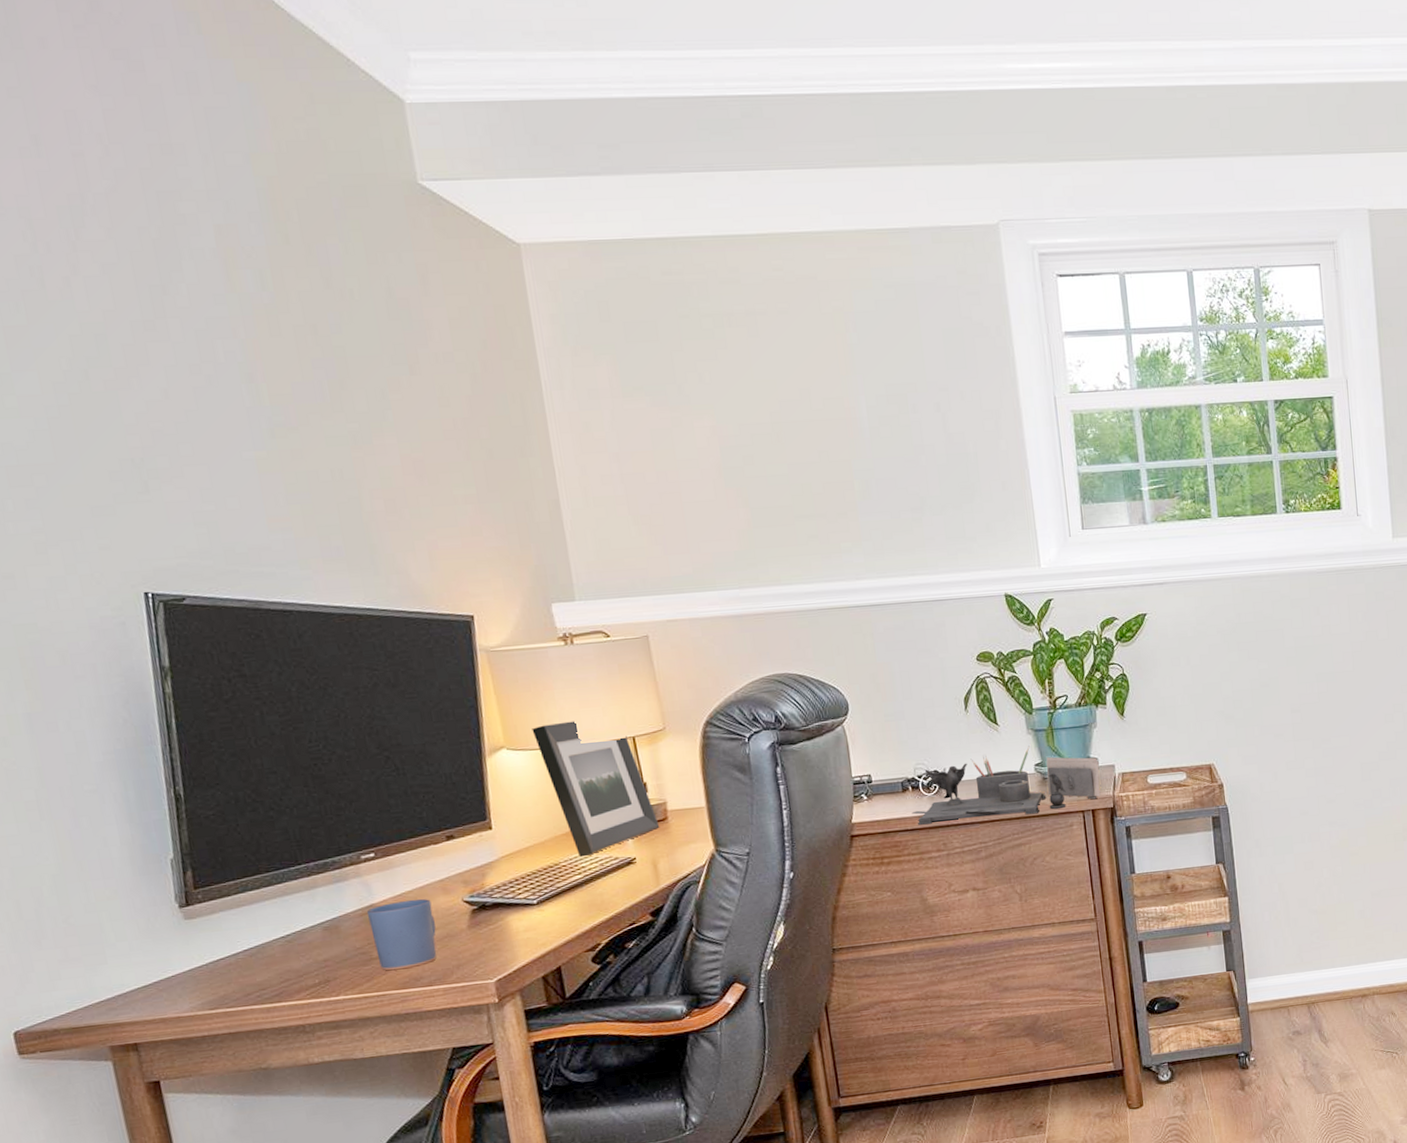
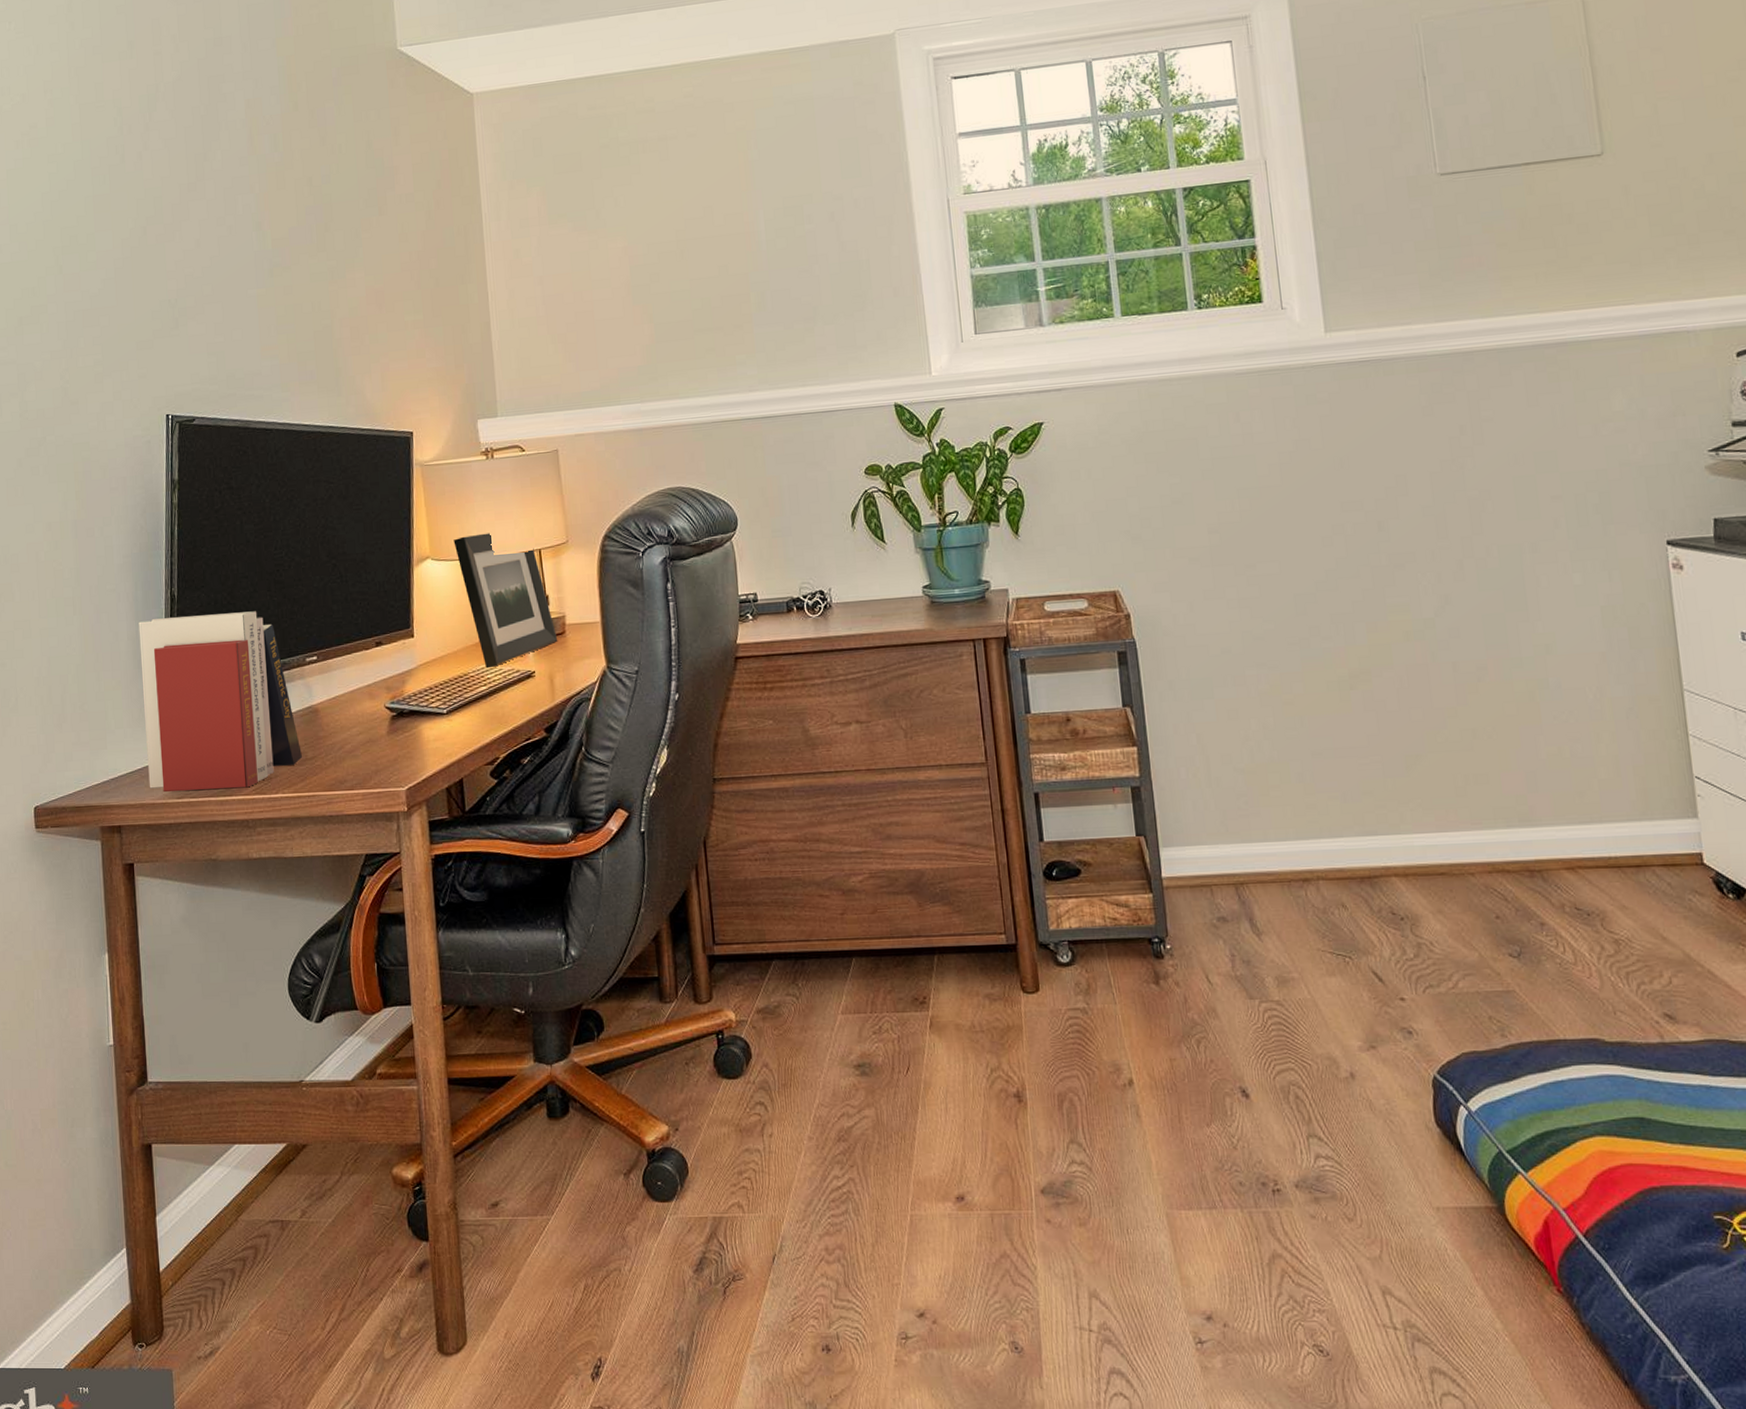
books: none [133,808,366,1004] -> present [138,611,302,793]
mug: present [367,898,437,971] -> none [307,702,361,772]
desk organizer: present [911,746,1101,826] -> none [796,566,993,650]

